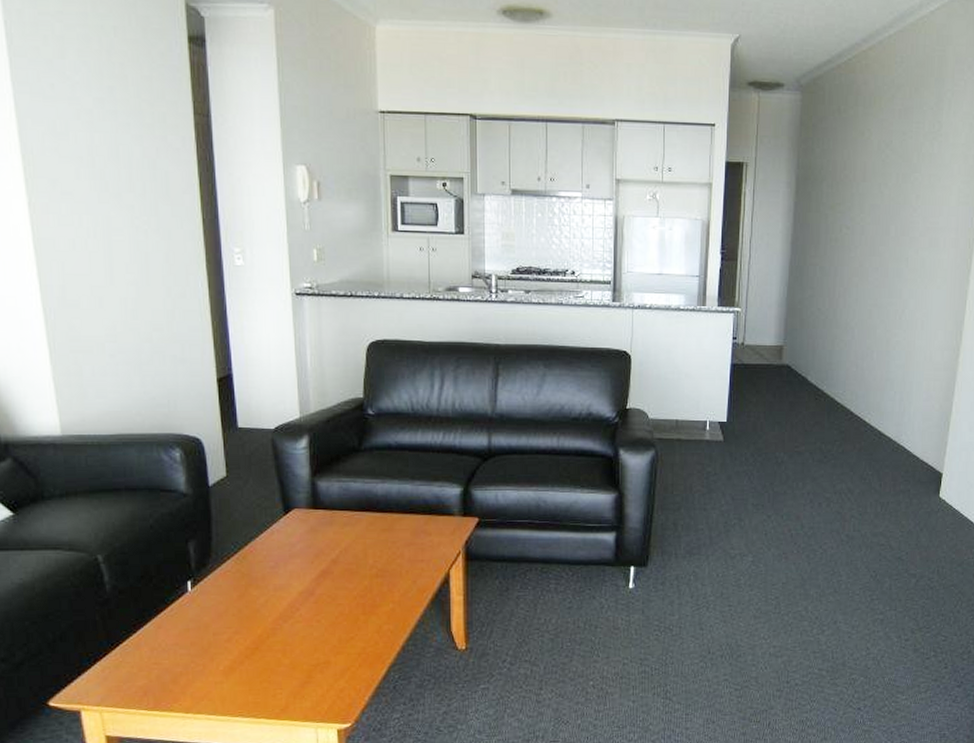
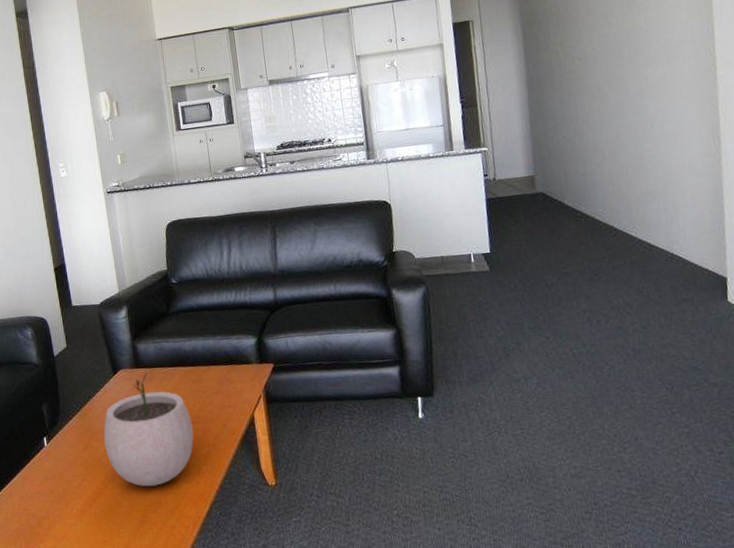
plant pot: none [266,515,377,644] -> present [103,372,194,487]

